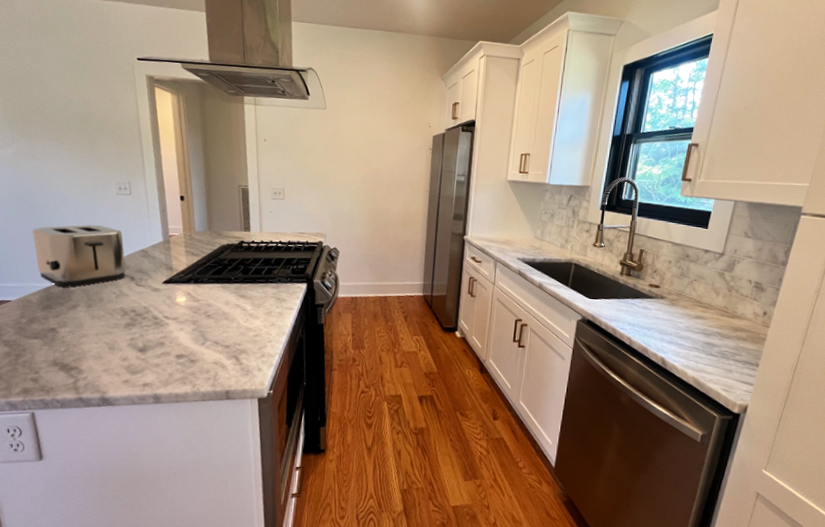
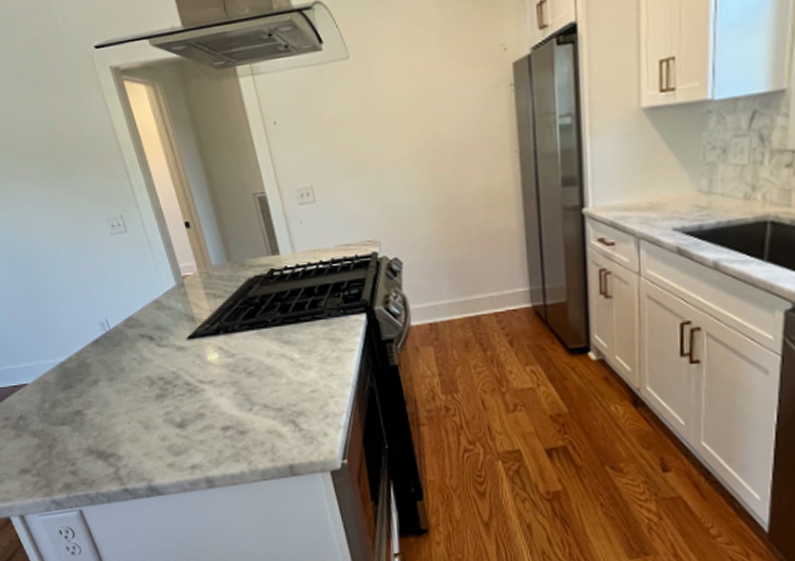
toaster: present [32,224,126,288] -> none [30,277,142,361]

